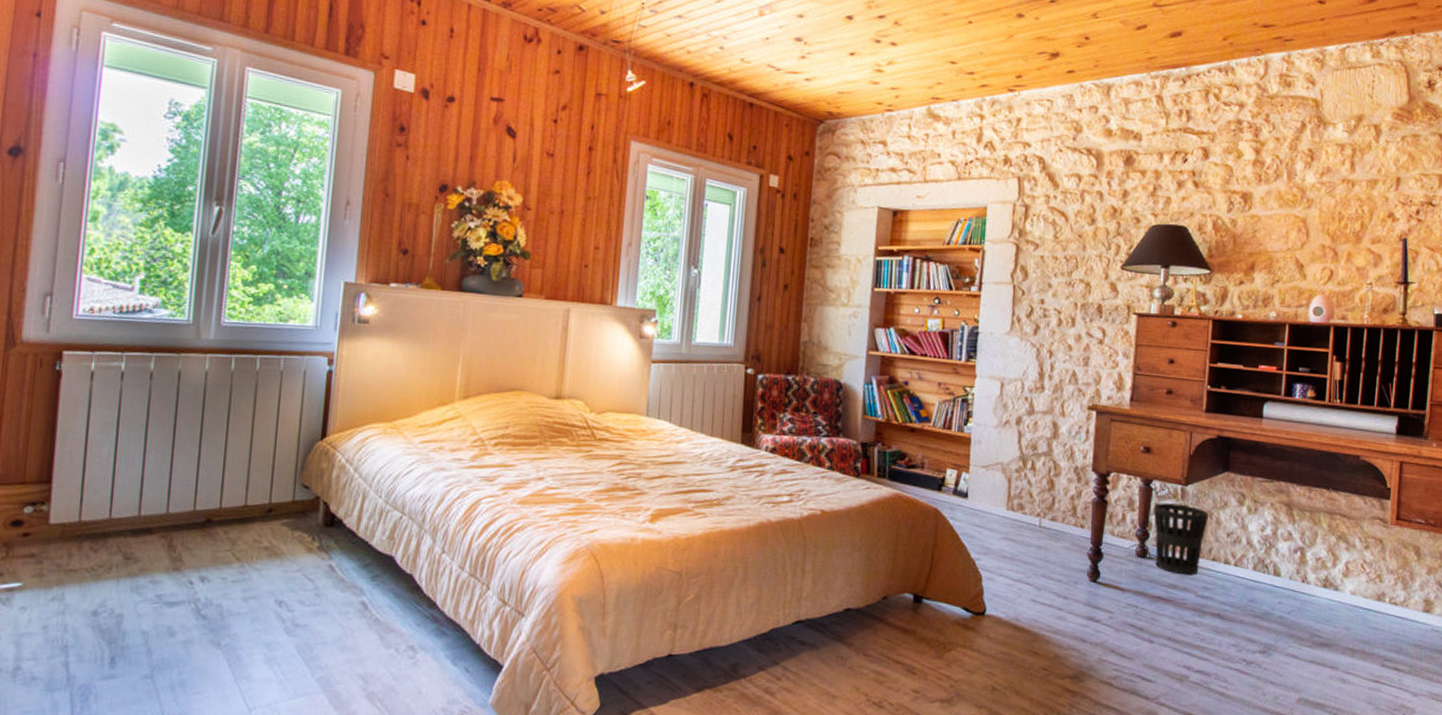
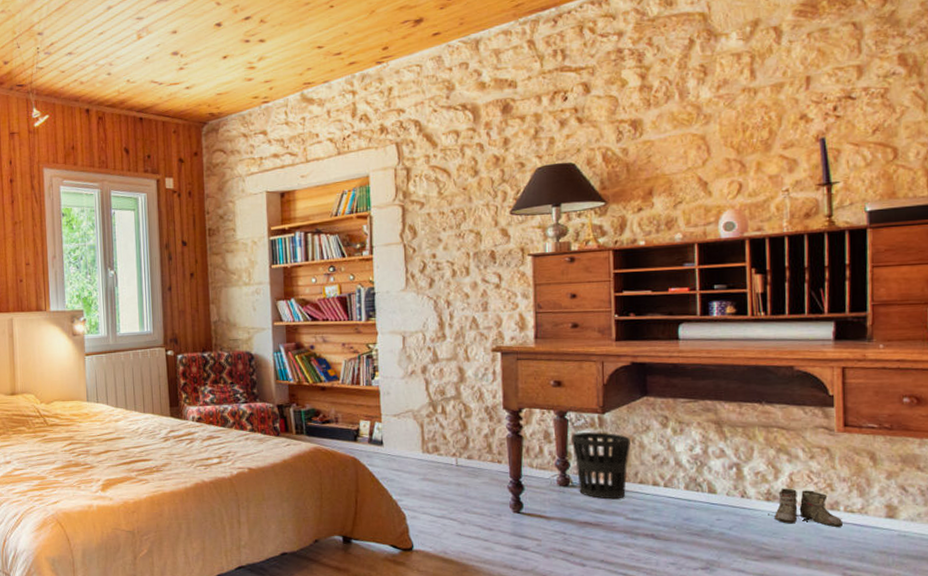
boots: none [1323,576,1387,618] -> present [768,488,842,527]

